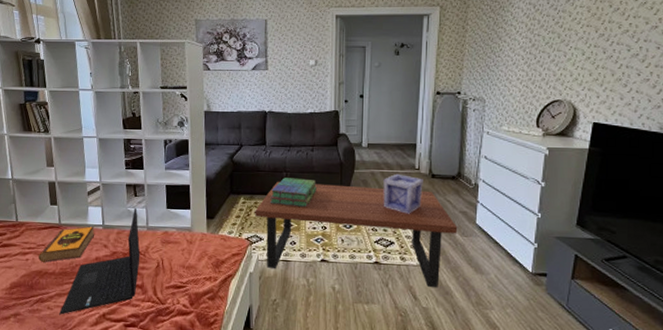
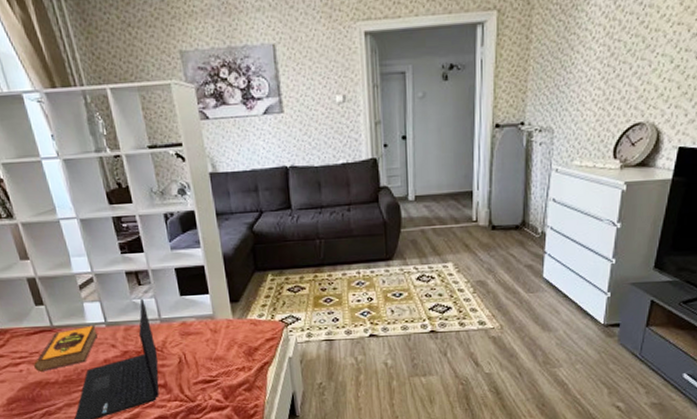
coffee table: present [255,181,458,288] -> none [287,245,523,352]
stack of books: present [270,178,317,207] -> none [303,245,358,279]
wooden crate: present [383,173,423,214] -> none [436,228,482,274]

